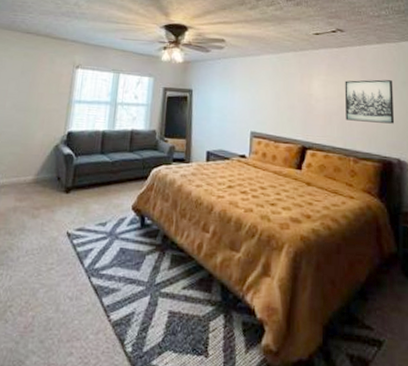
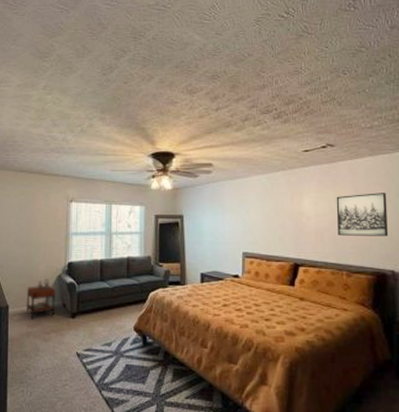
side table: none [16,148,51,193] -> present [26,279,55,320]

